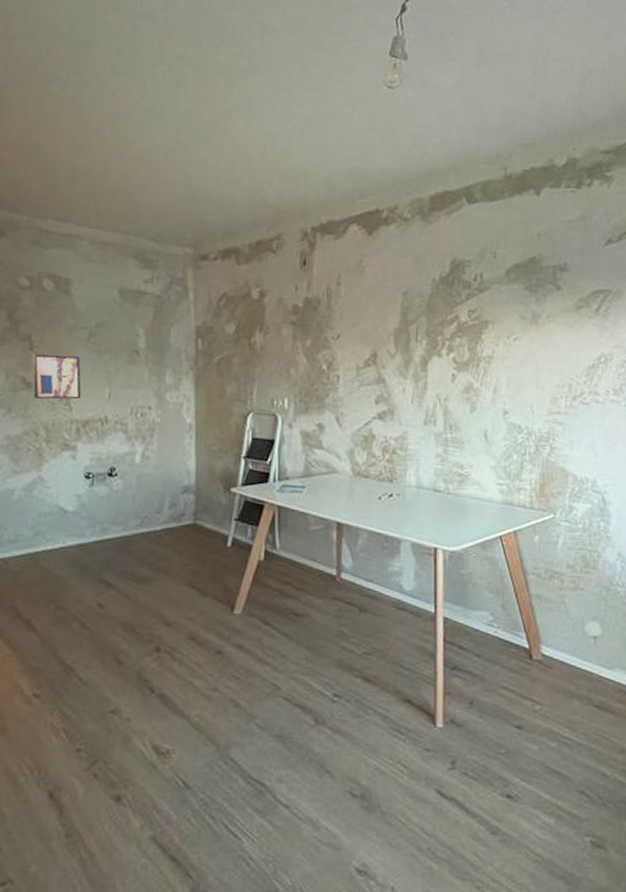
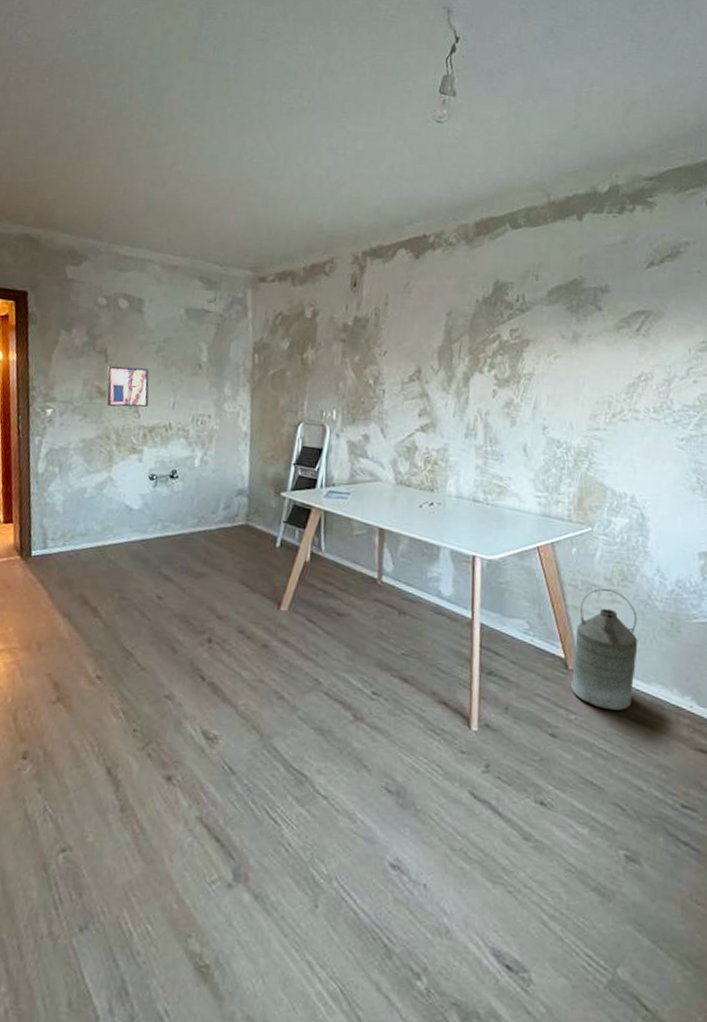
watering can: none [536,576,601,699] -> present [571,588,638,711]

